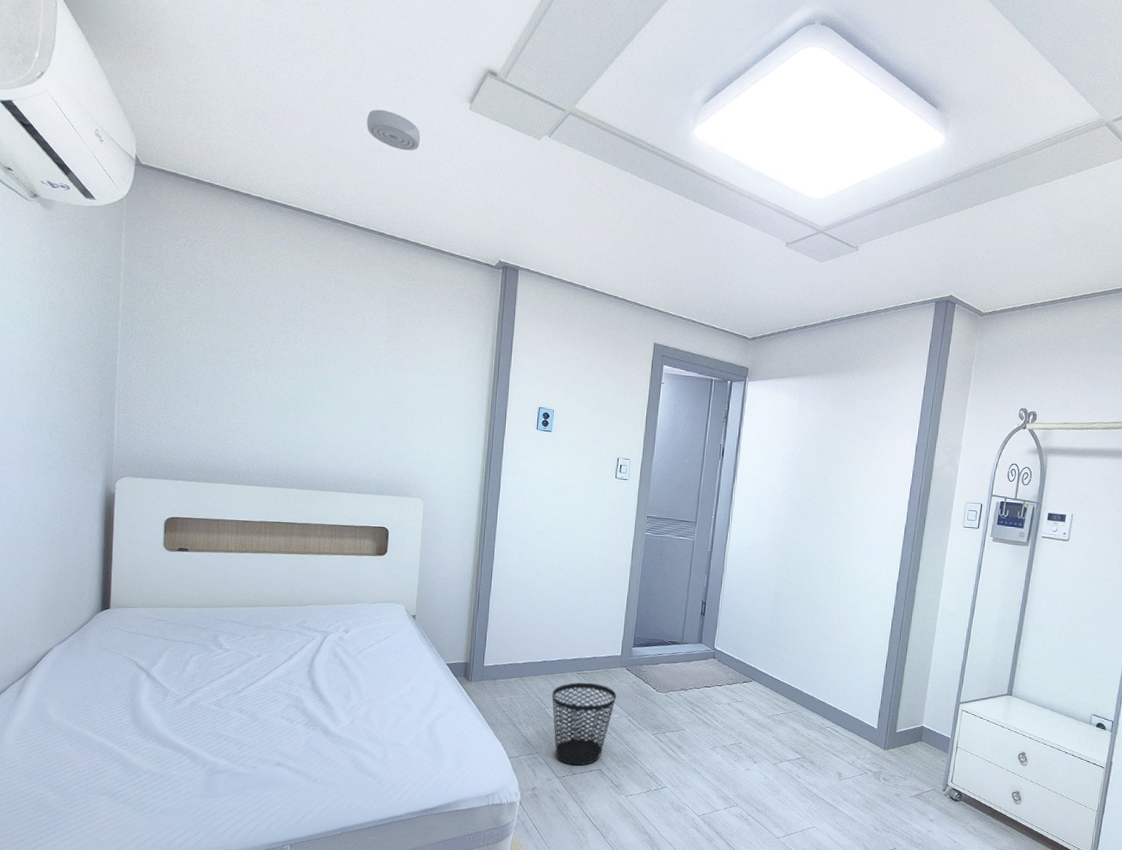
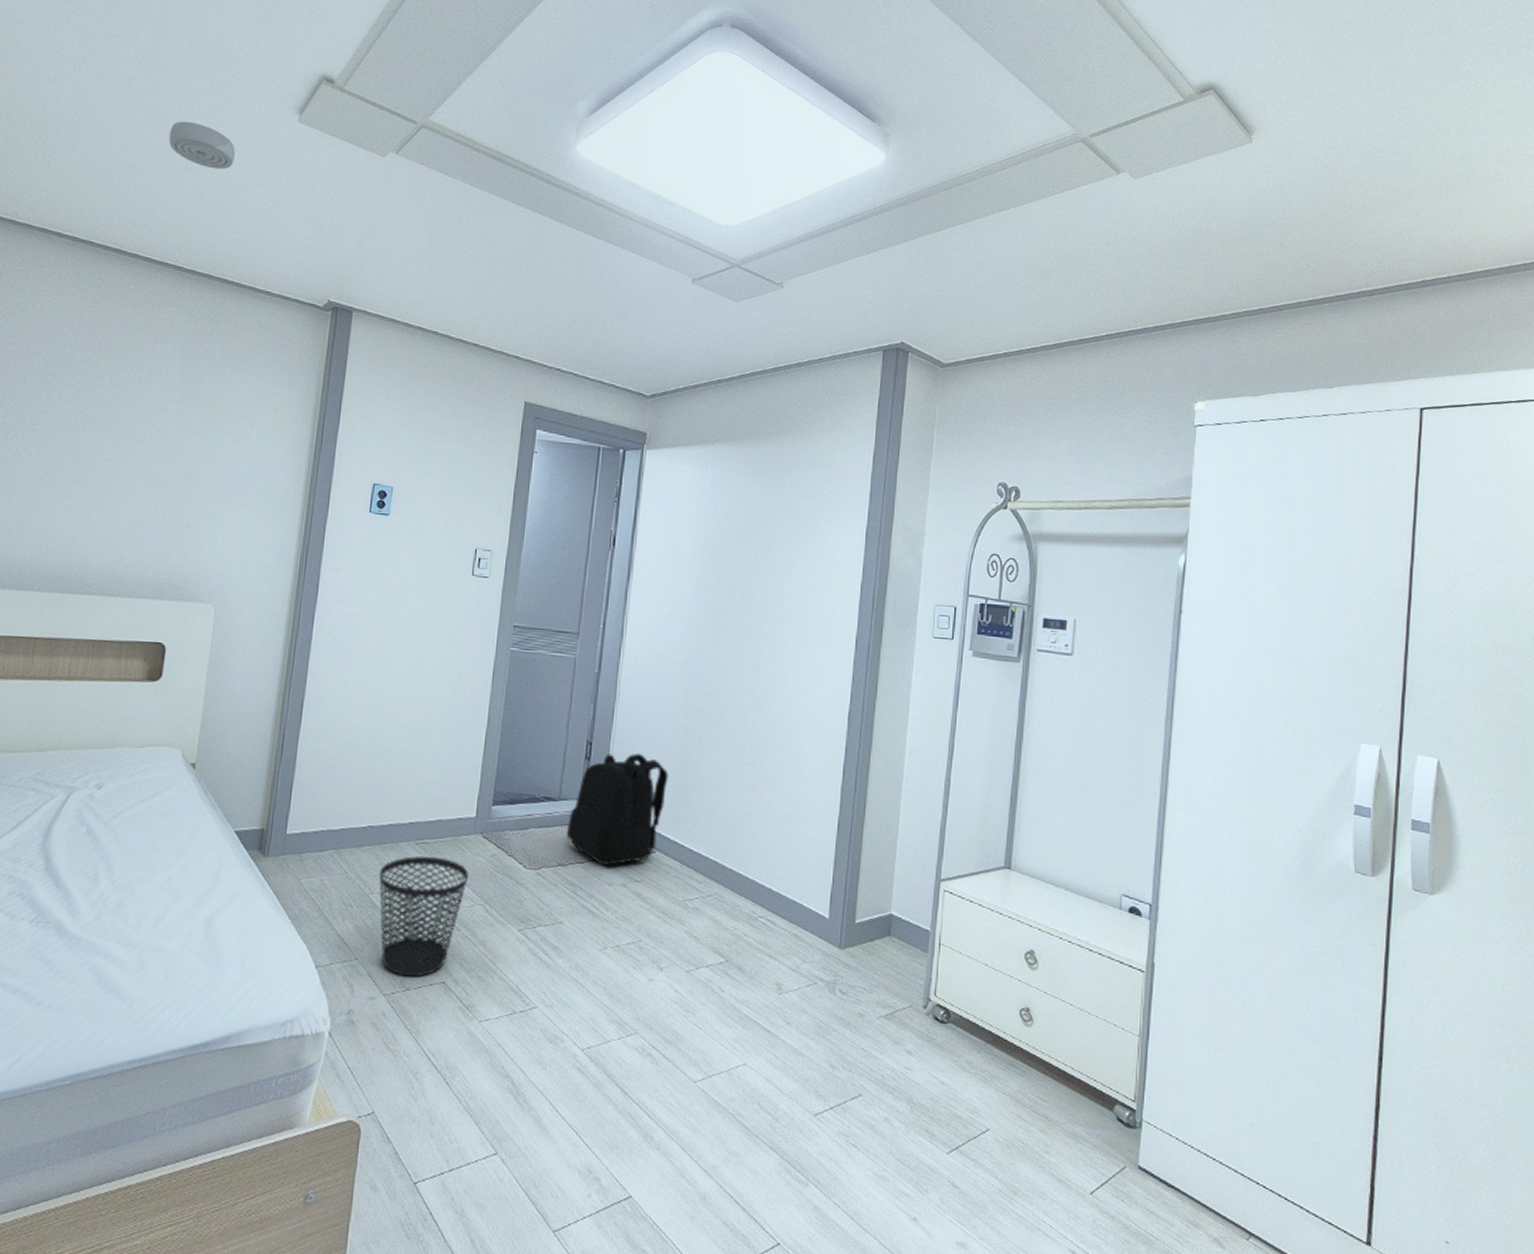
backpack: none [687,610,763,690] -> present [566,753,669,866]

